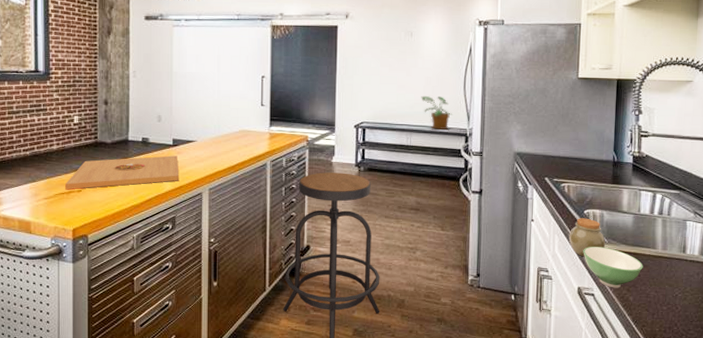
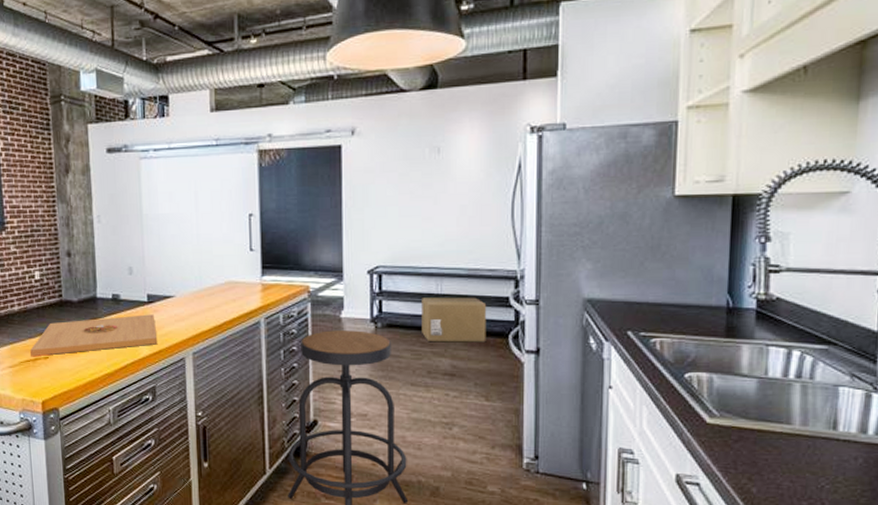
box: none [395,148,444,184] -> present [422,297,487,342]
potted plant: present [421,95,453,129] -> none [453,229,498,272]
jar: present [568,218,606,257] -> none [662,384,716,435]
bowl: present [583,247,643,288] -> none [683,421,772,476]

